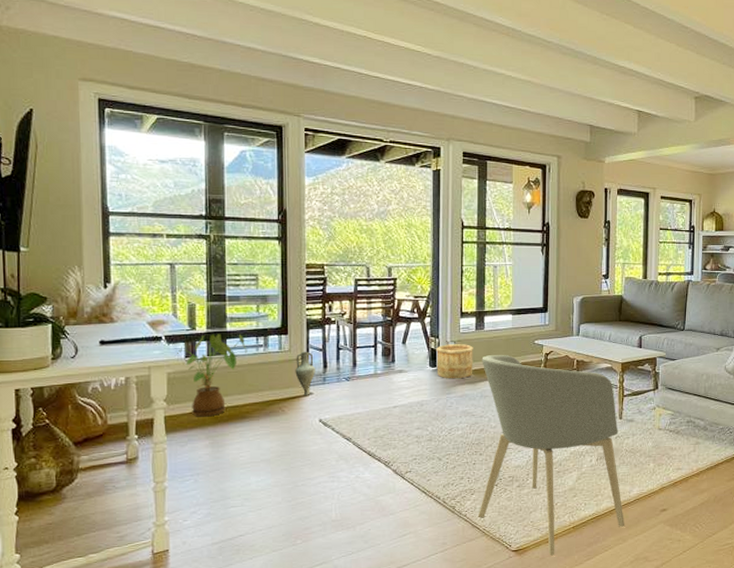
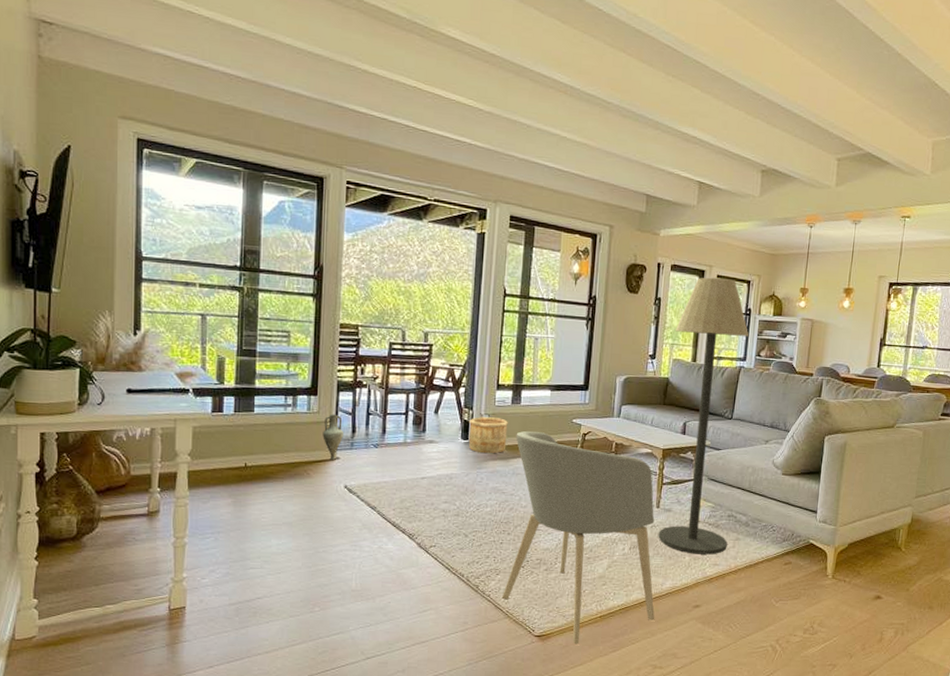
house plant: present [177,334,248,417] -> none [204,390,275,475]
floor lamp: none [623,199,695,461] -> present [658,277,749,555]

